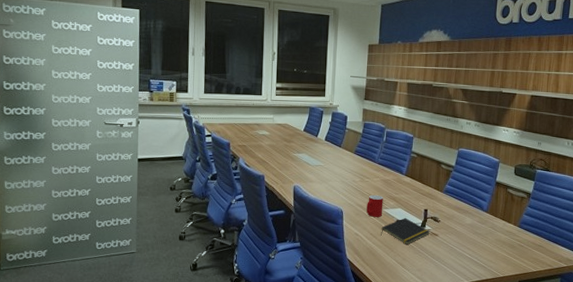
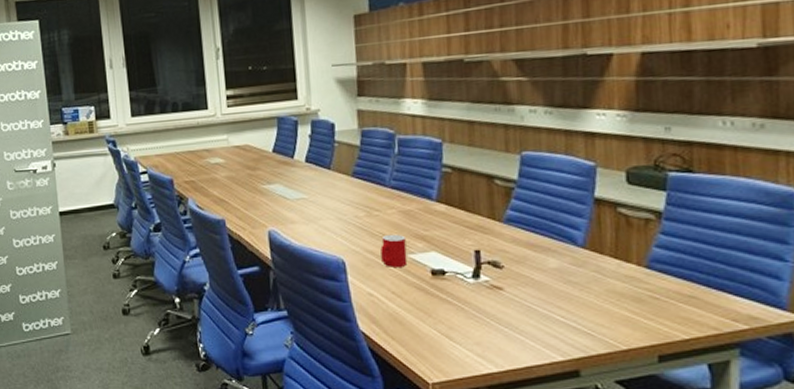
notepad: present [381,218,430,245] -> none [408,266,489,306]

